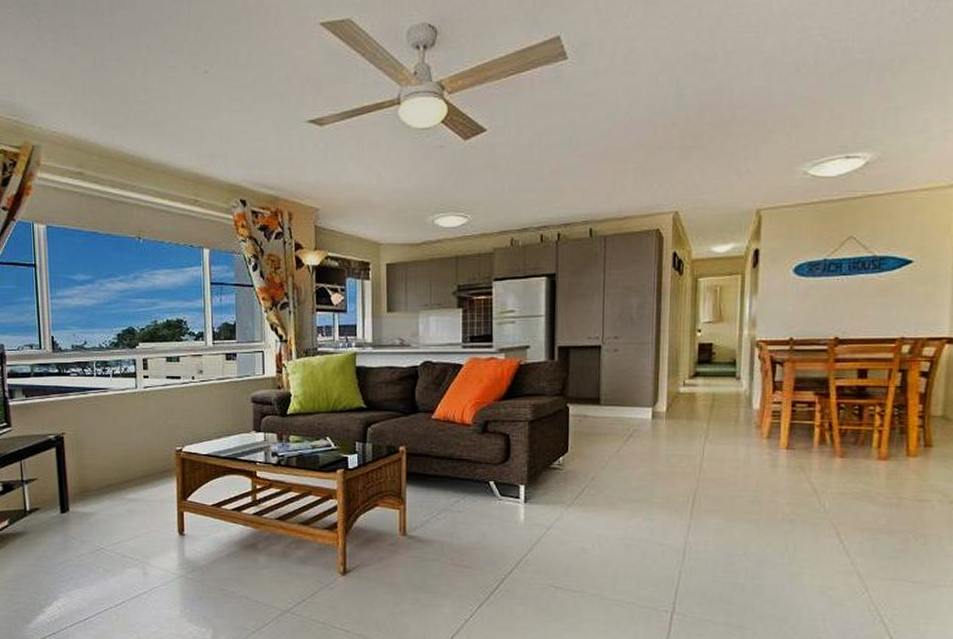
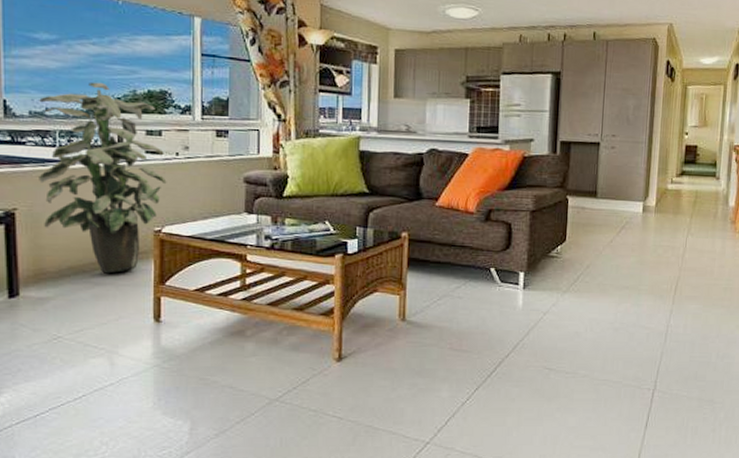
indoor plant: none [79,315,185,490] -> present [39,82,167,274]

